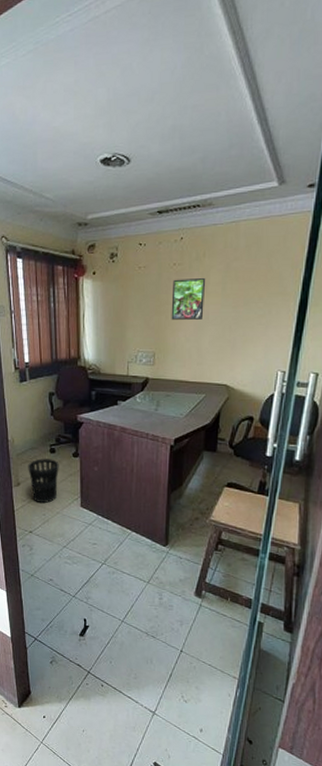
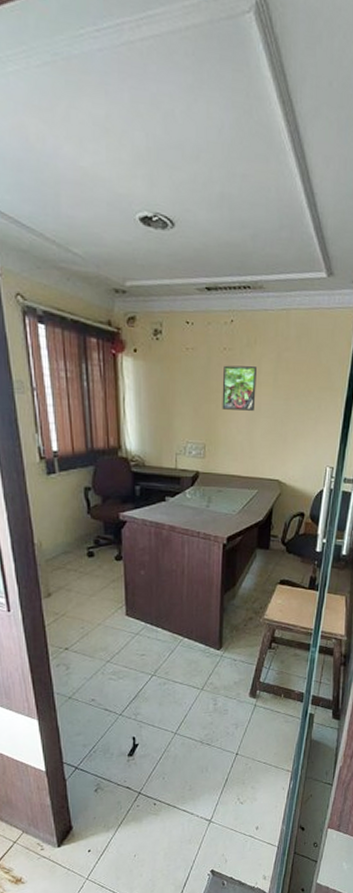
wastebasket: present [28,458,59,503] -> none [60,564,99,614]

